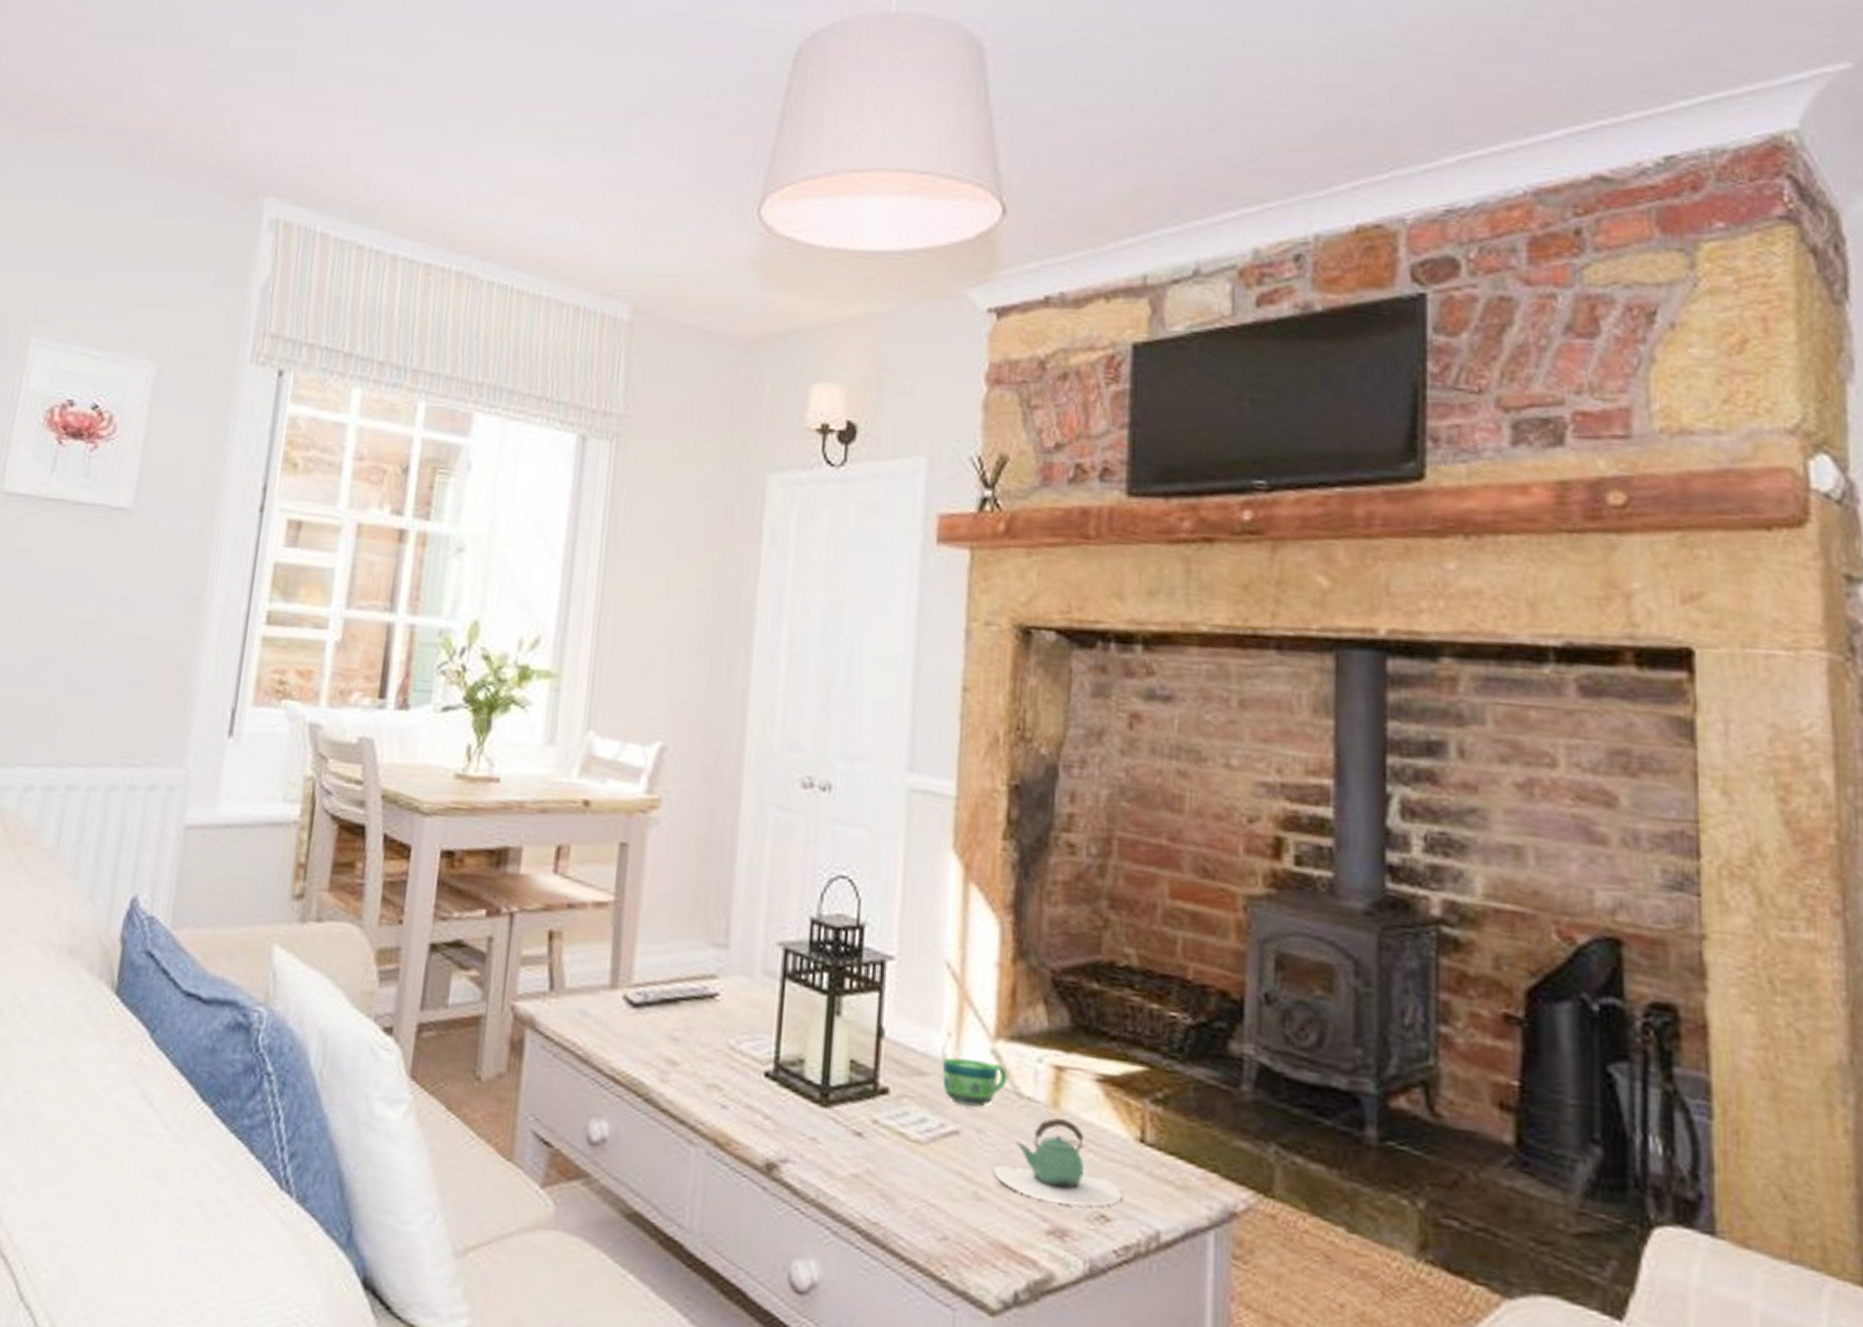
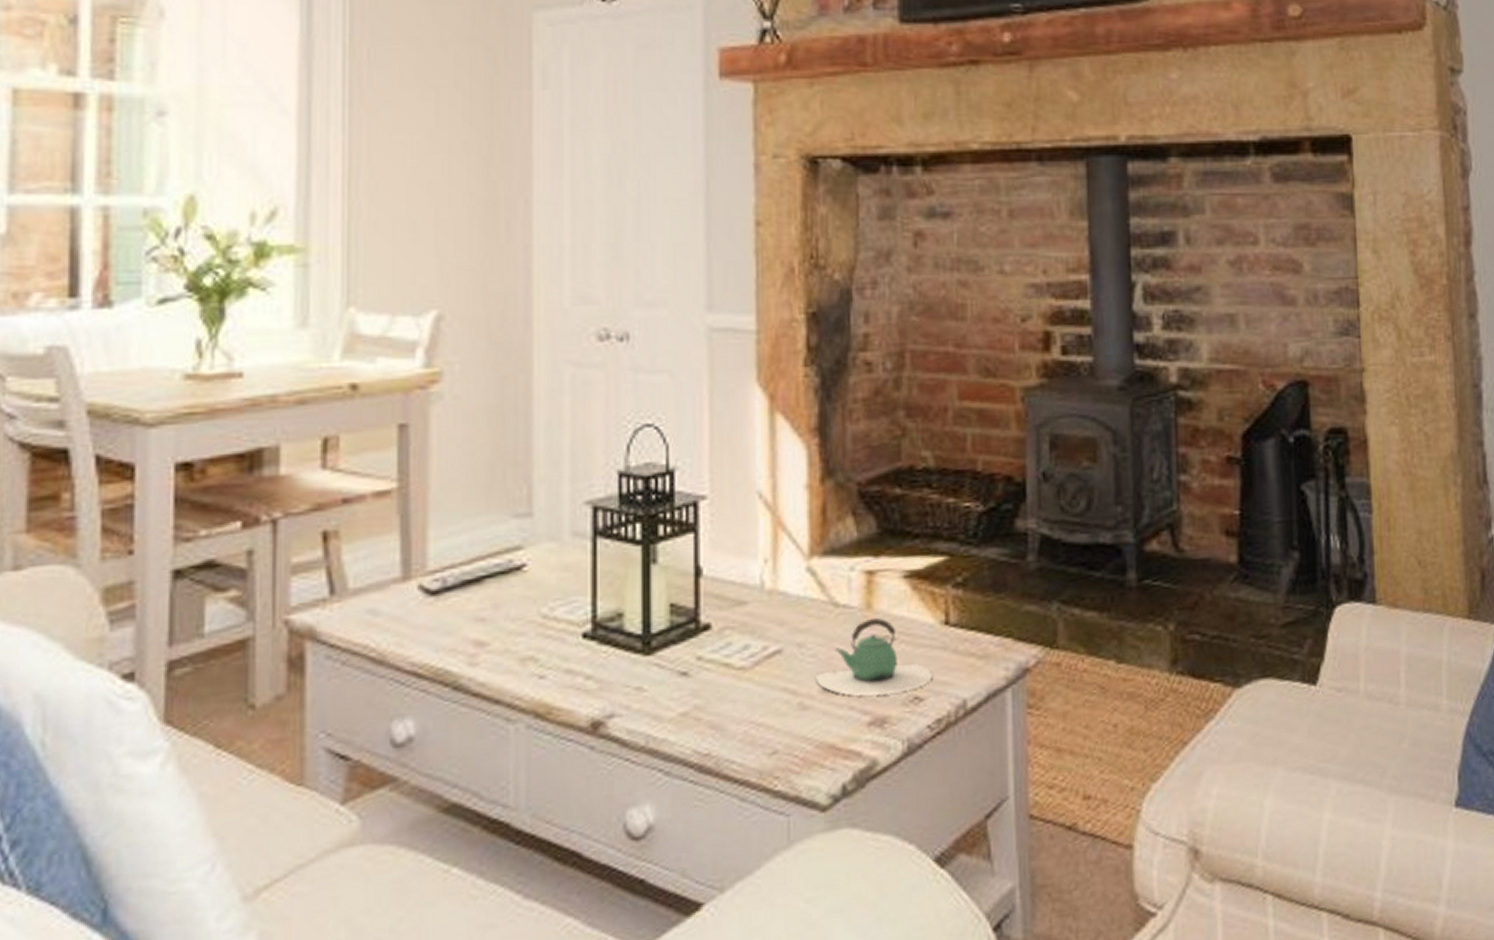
cup: present [942,1057,1008,1107] -> none [762,580,823,625]

